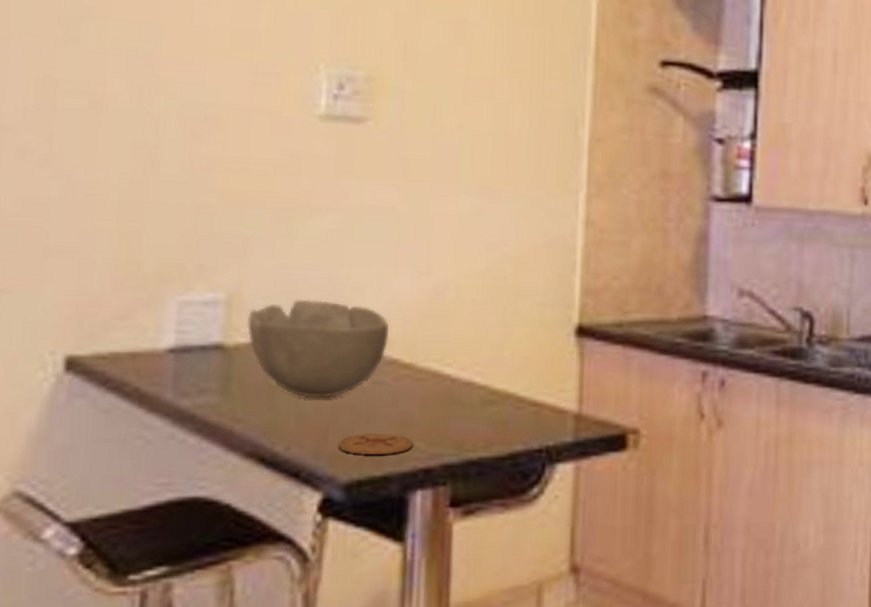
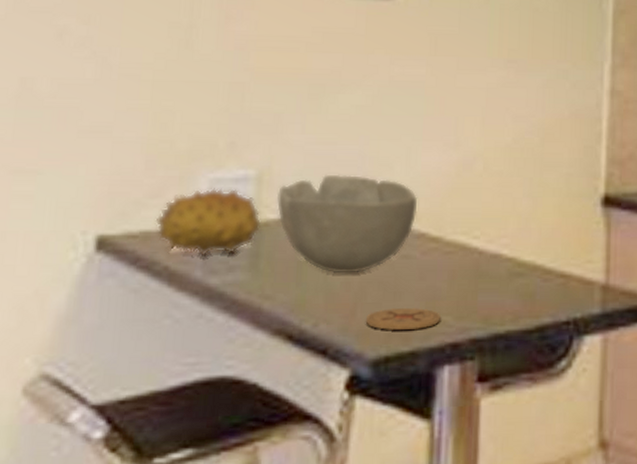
fruit: none [124,311,232,378] -> present [155,188,262,255]

